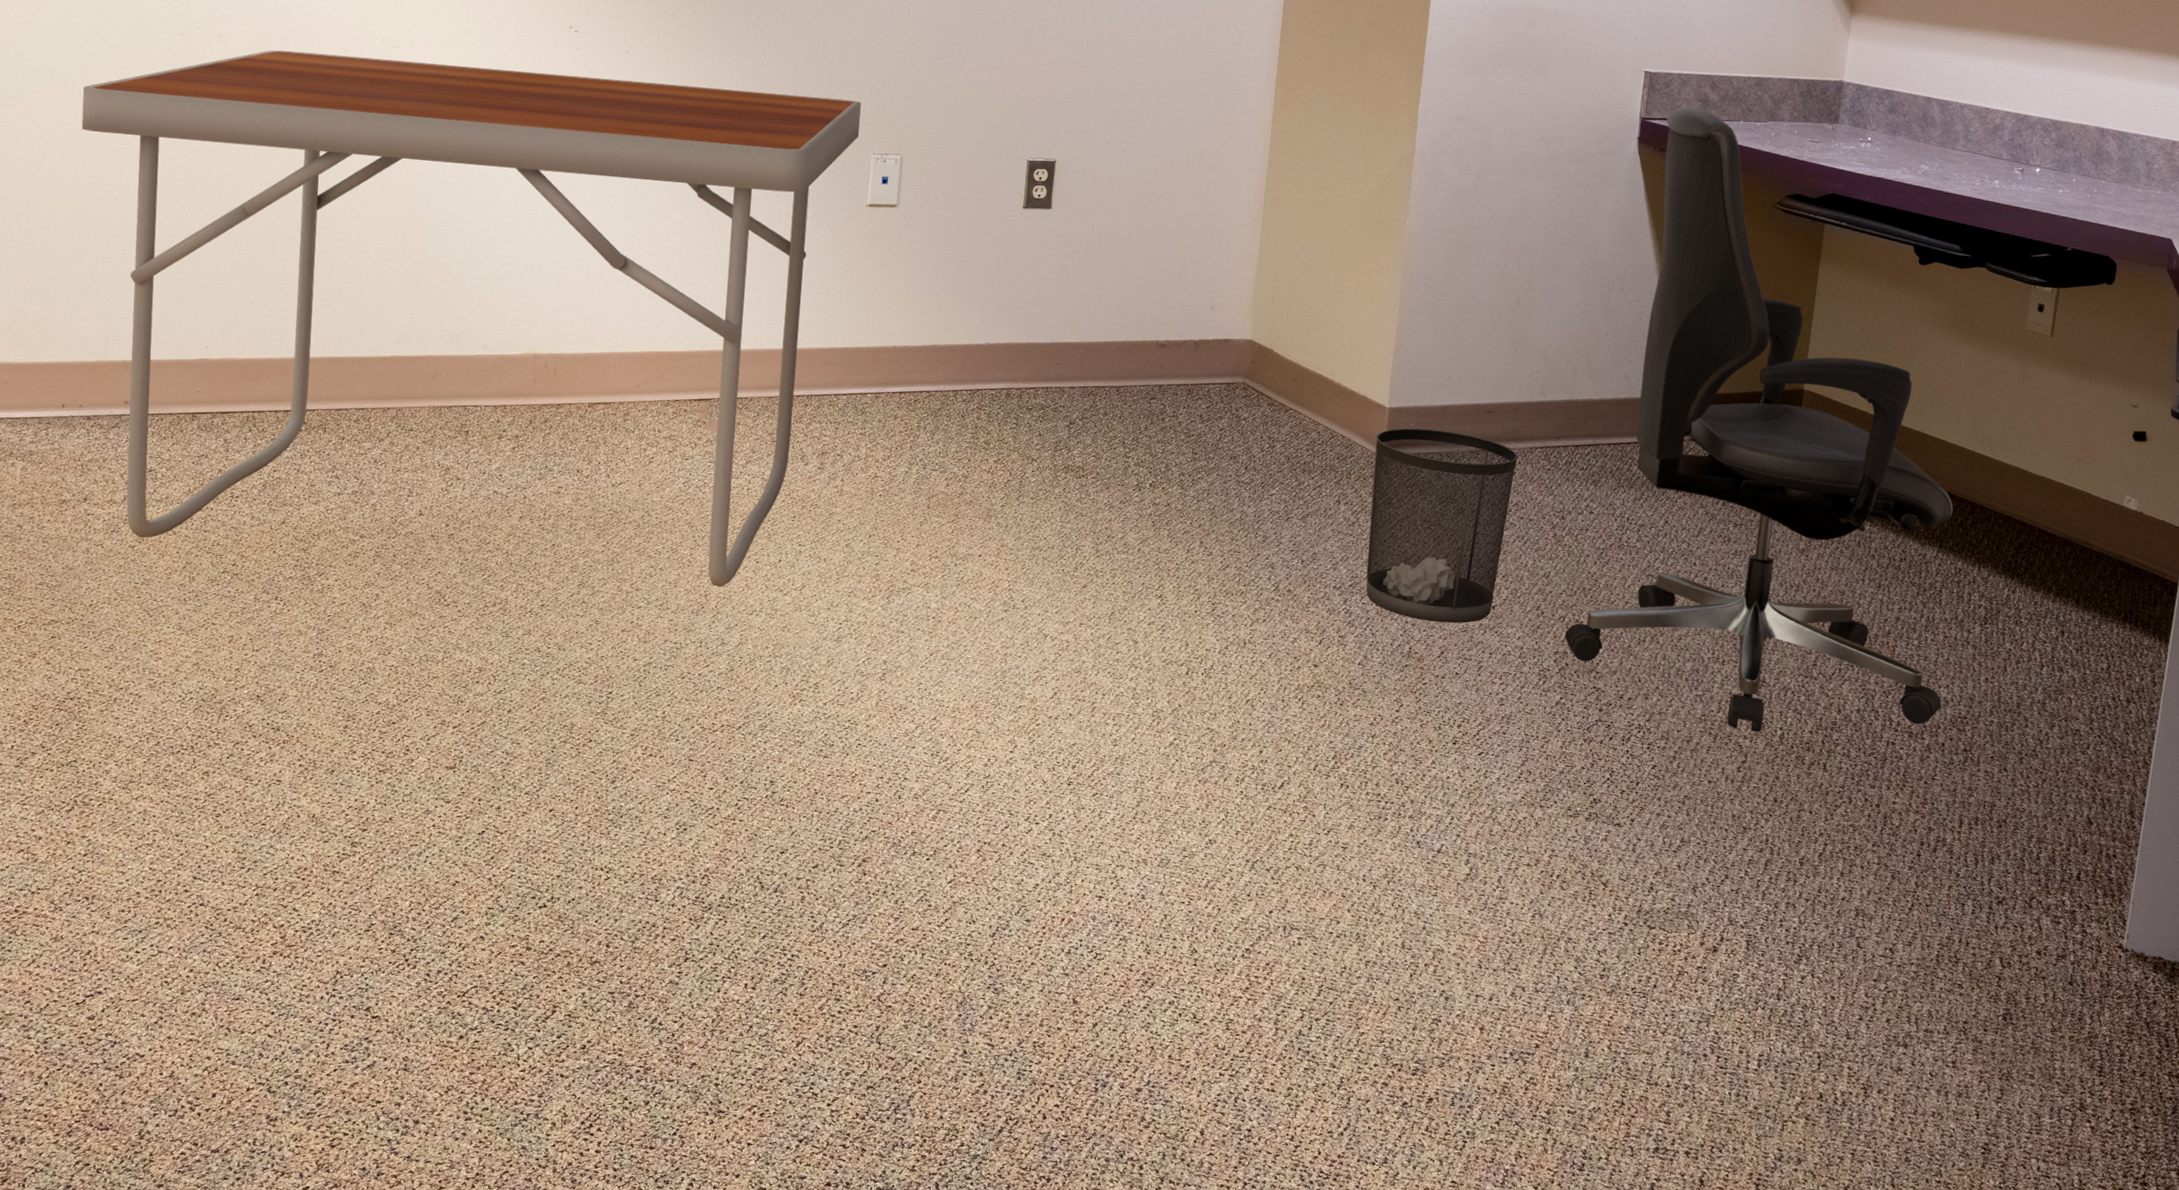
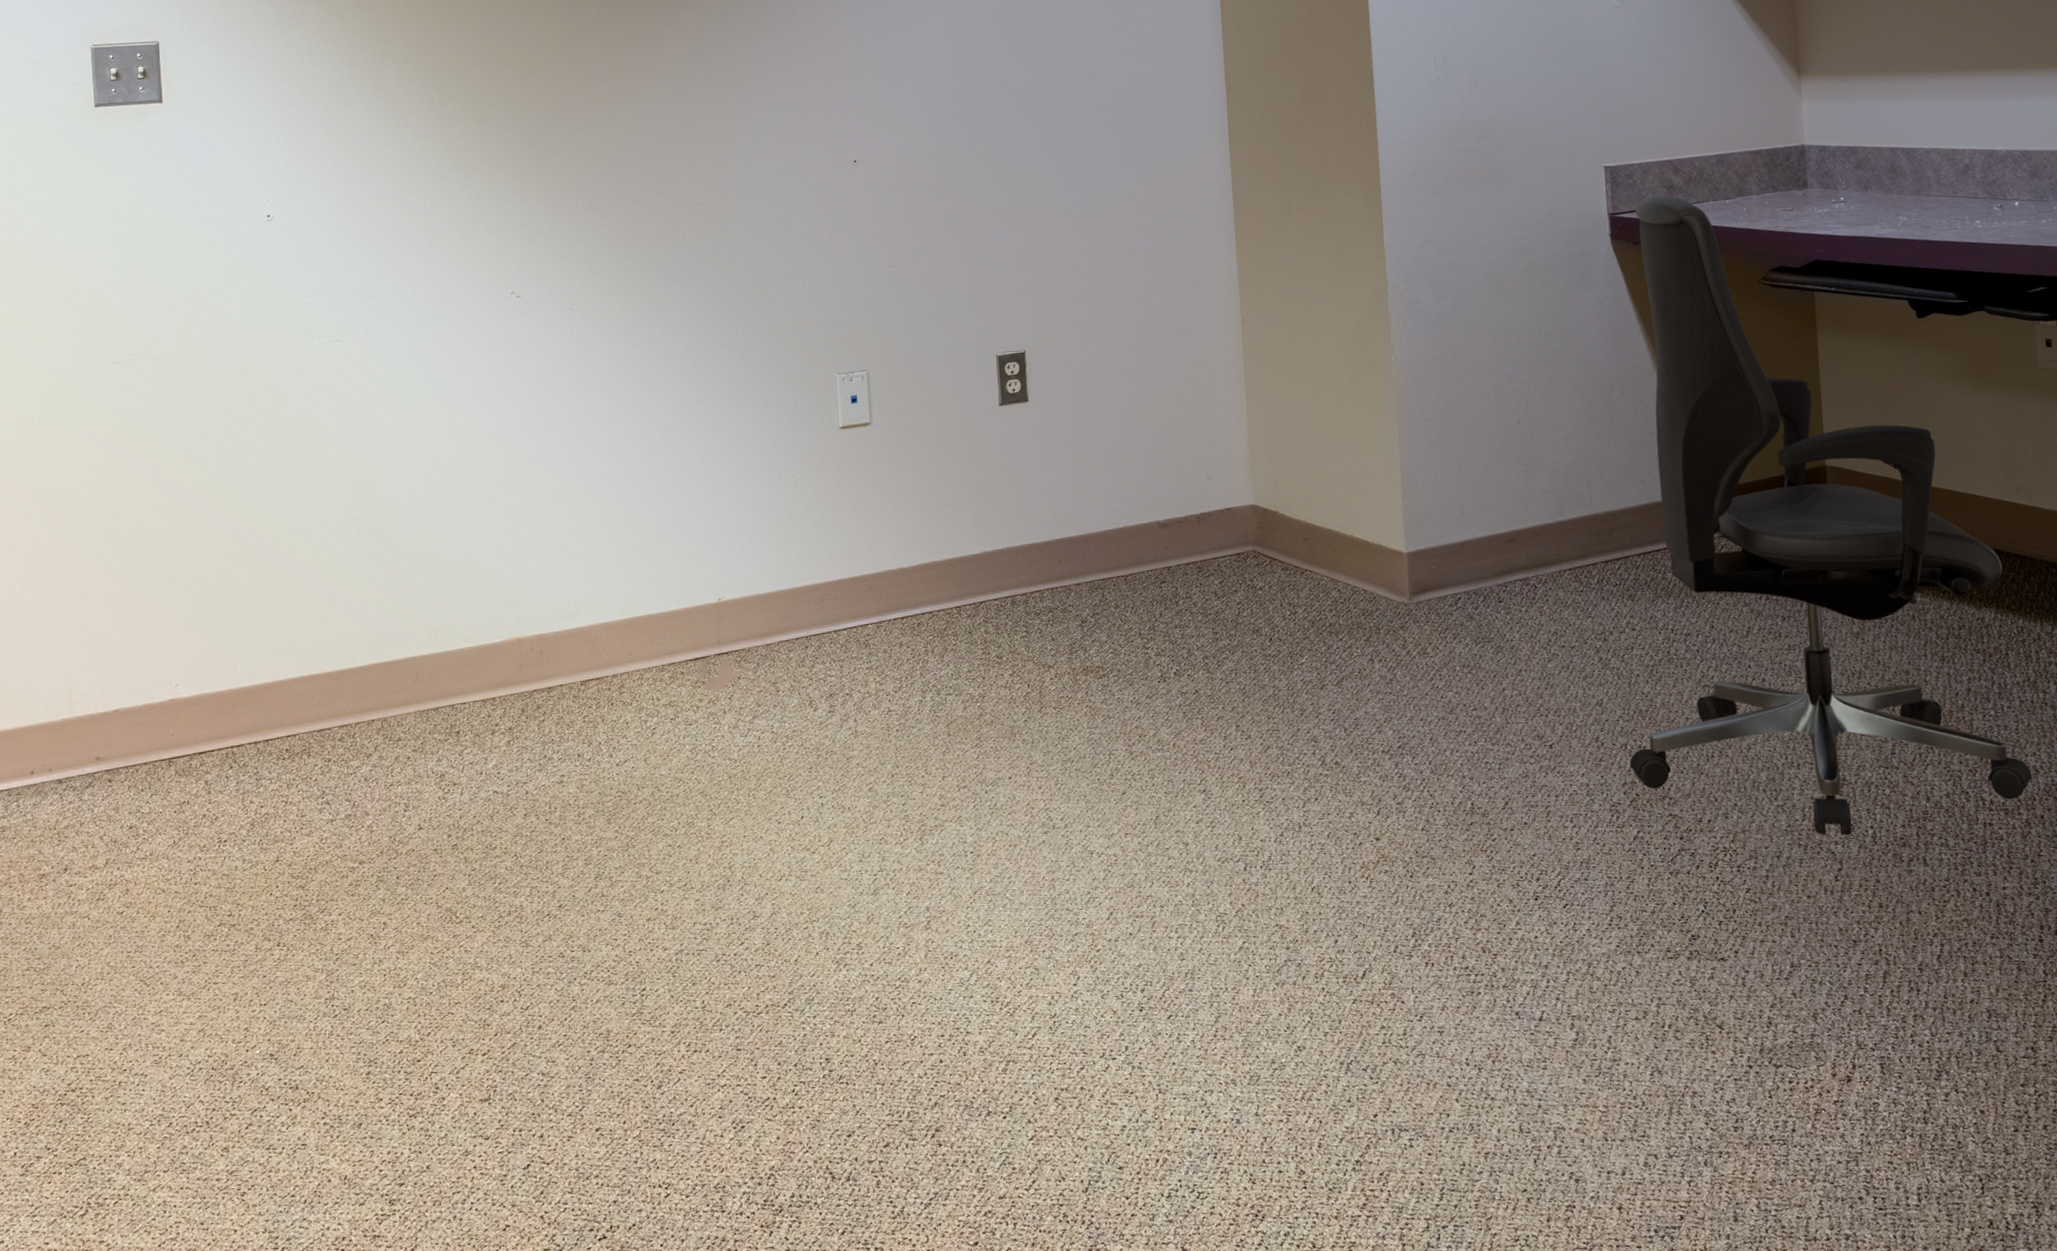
folding table: present [81,50,861,588] -> none [19,322,822,903]
waste bin: present [1366,428,1518,624] -> none [1398,567,1550,772]

